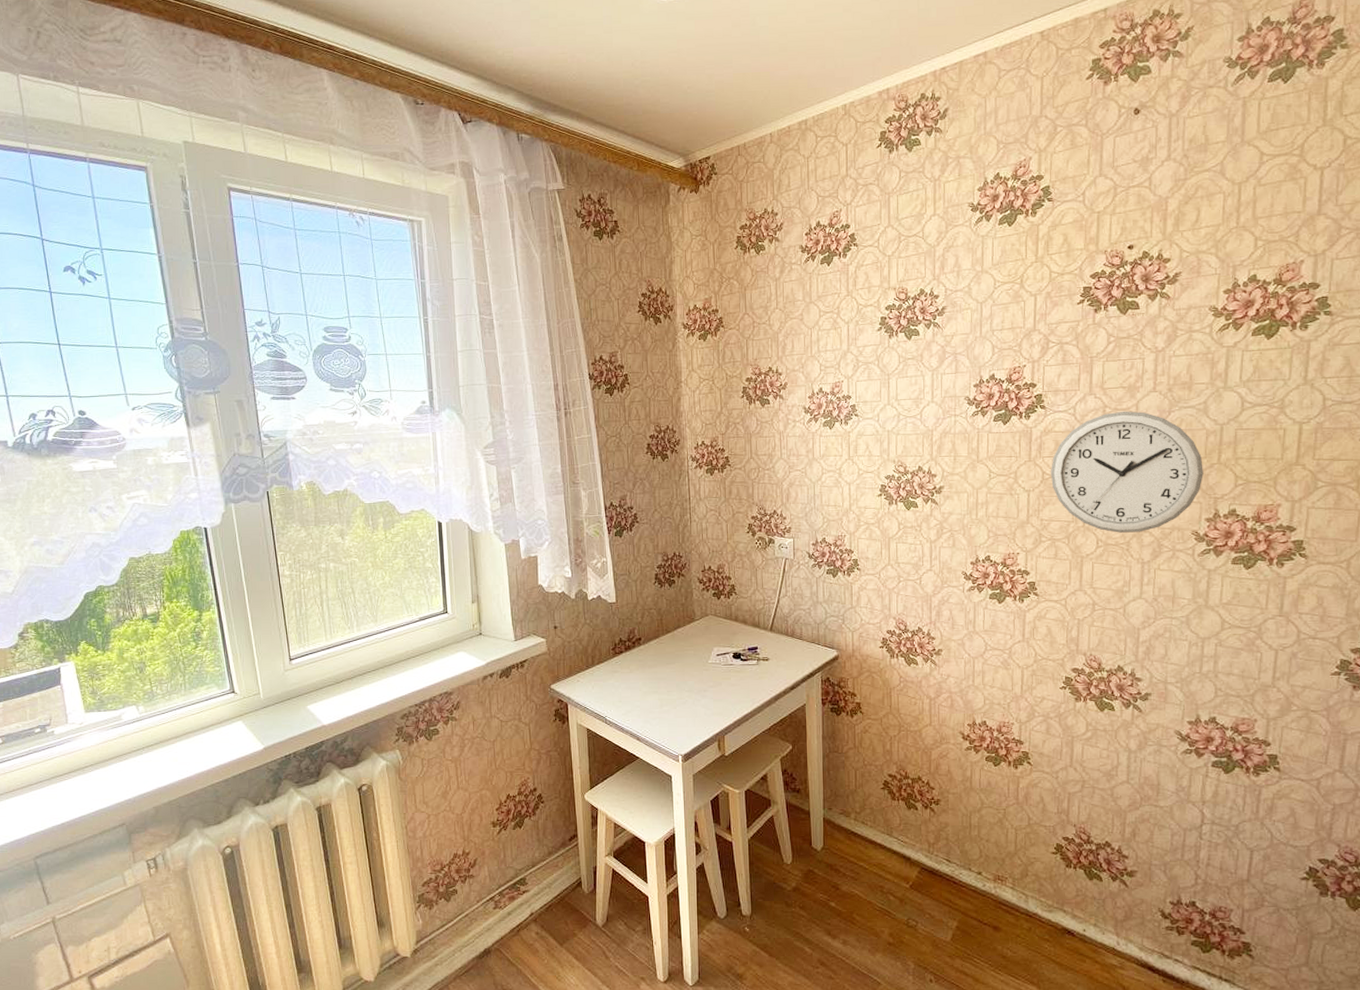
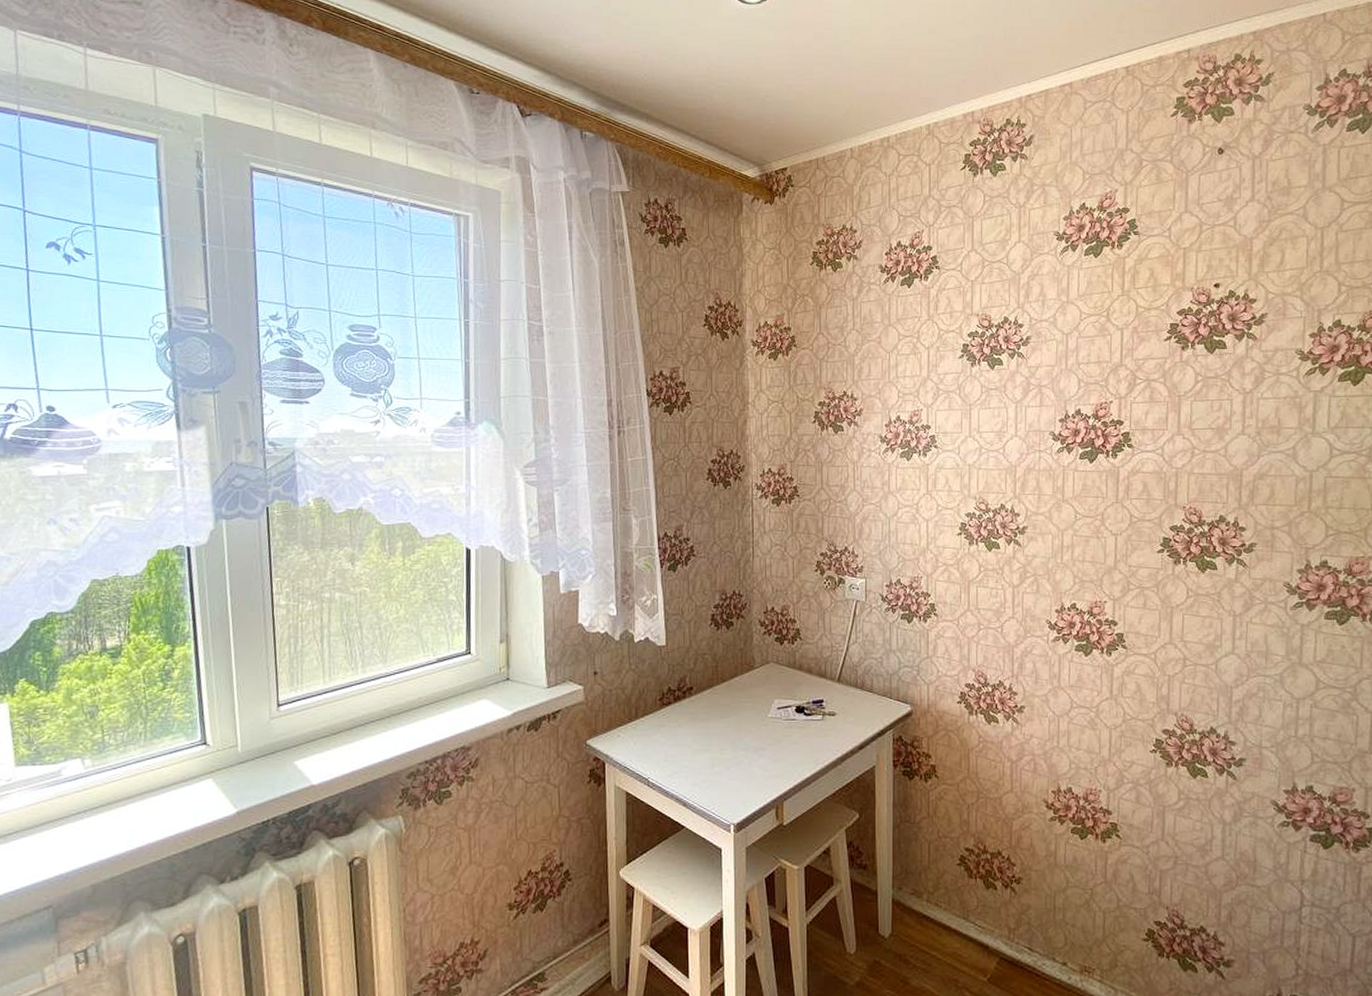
wall clock: present [1050,411,1204,533] -> none [1138,453,1294,582]

